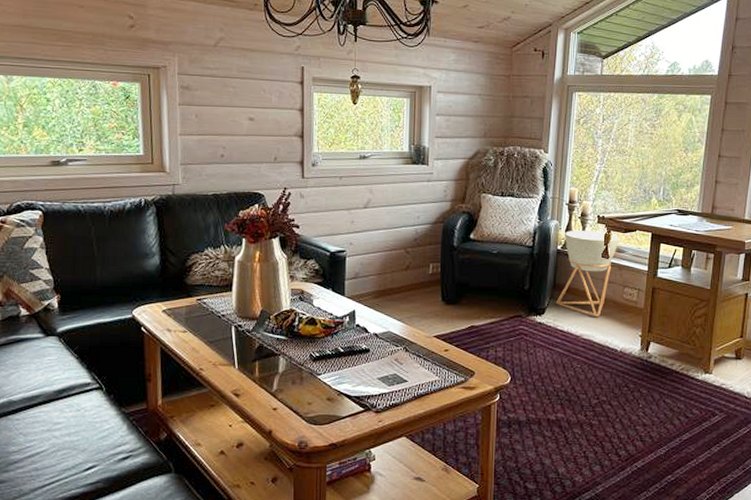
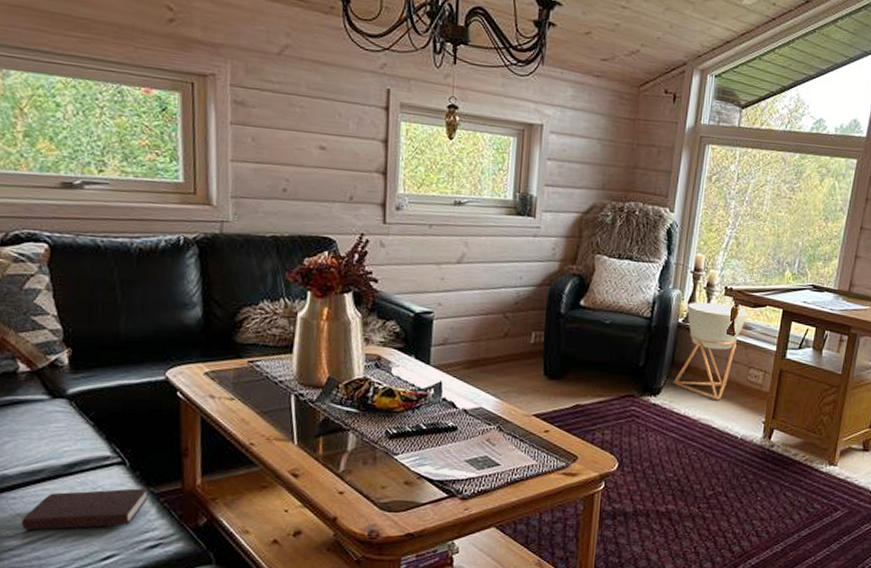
book: none [23,409,121,446] -> present [21,488,149,531]

